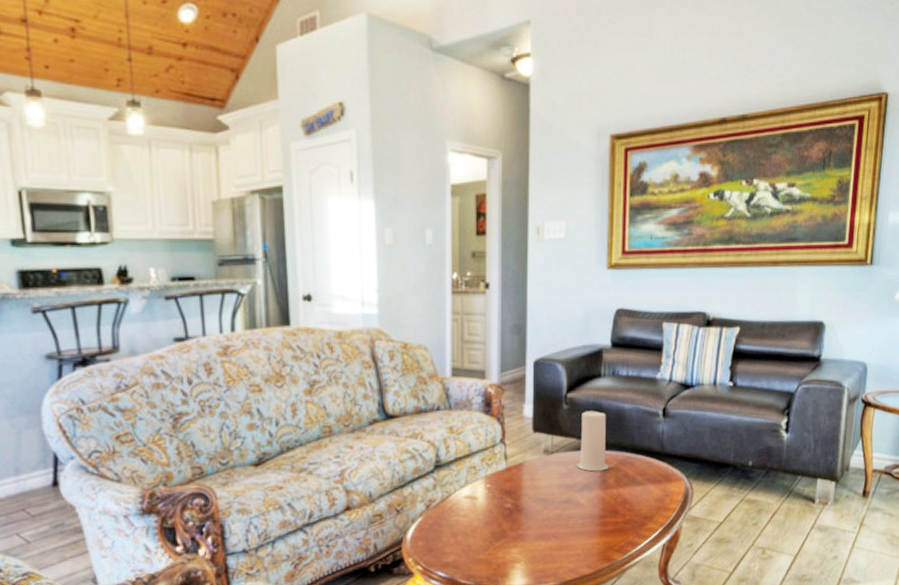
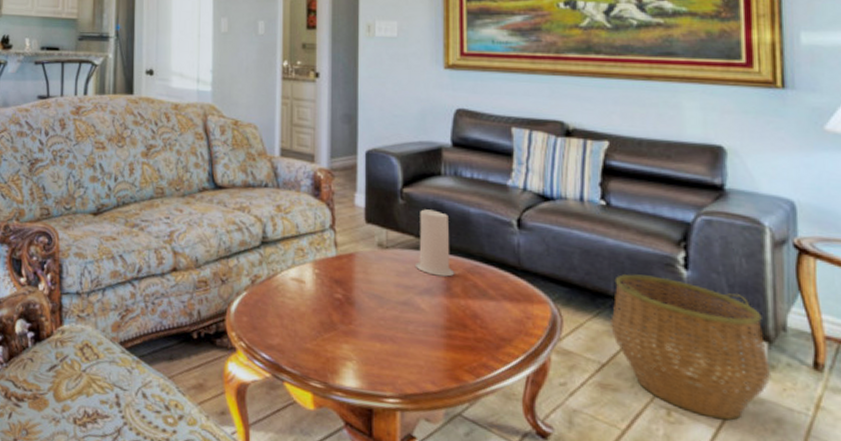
basket: none [728,442,835,549] -> present [610,274,772,421]

